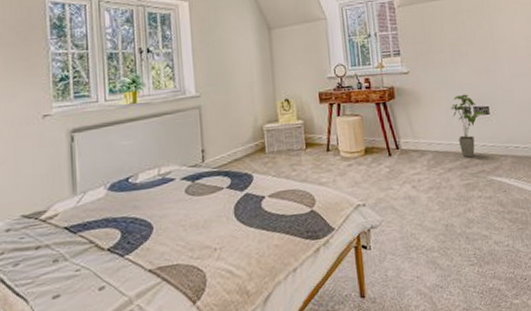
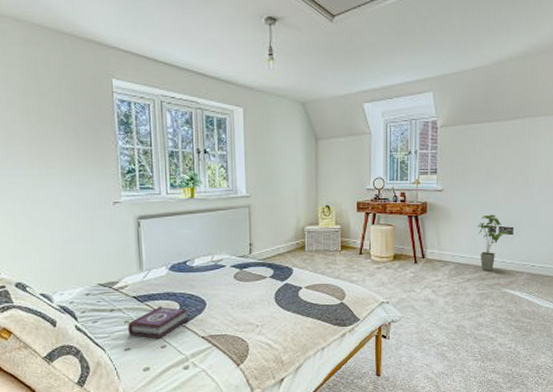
book: none [57,235,133,280] -> present [128,306,189,339]

